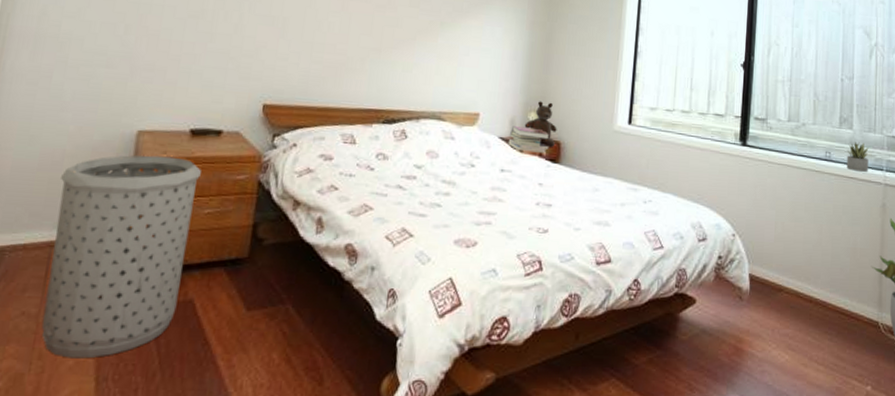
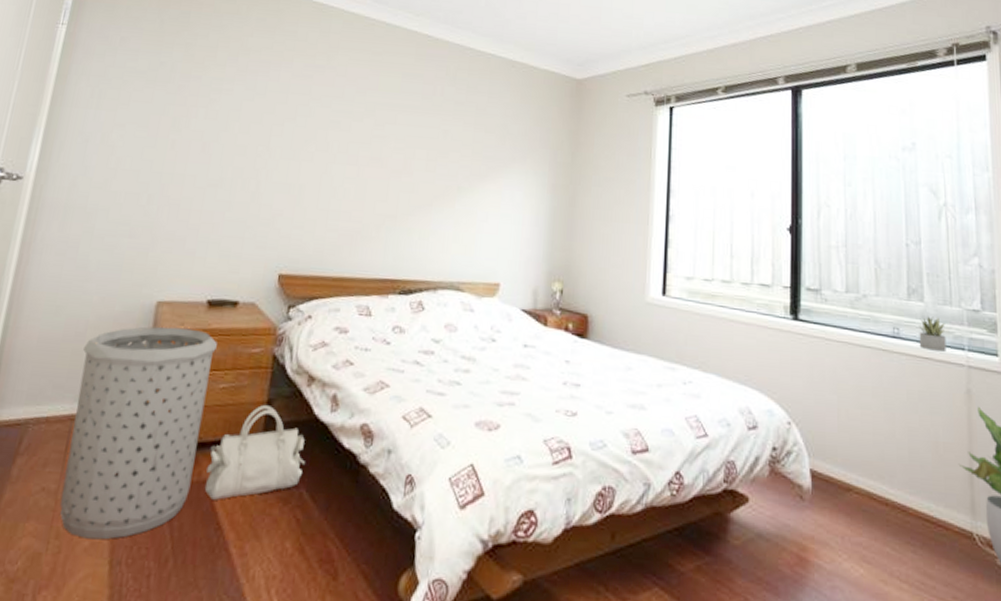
shoulder bag: none [192,229,291,318] -> present [205,405,305,500]
books: present [508,126,549,153] -> none [531,297,576,327]
teddy bear: present [524,101,557,148] -> none [548,270,584,322]

